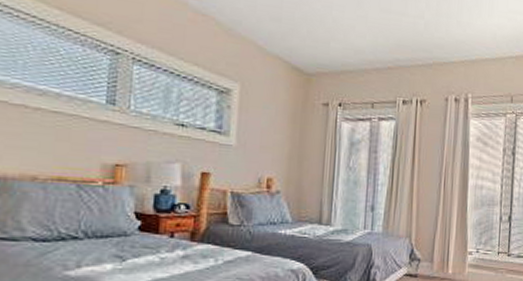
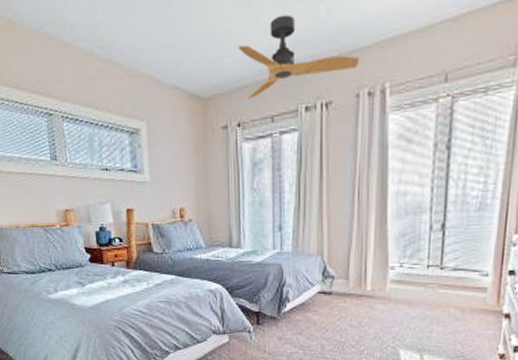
ceiling fan: none [346,19,450,84] -> present [238,14,360,99]

